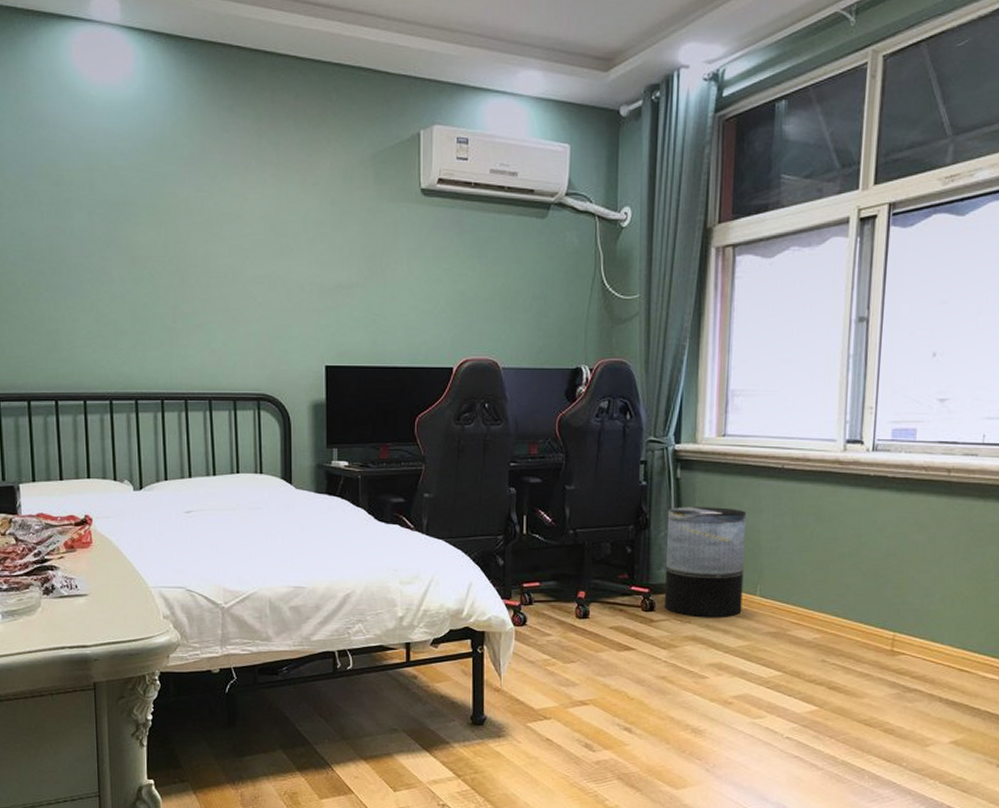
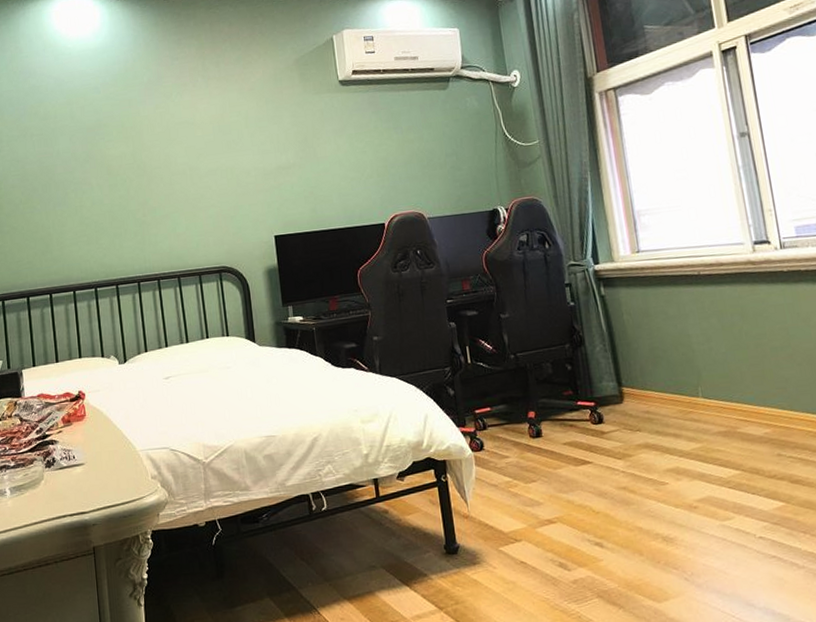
trash can: present [664,507,747,618] -> none [598,317,688,425]

